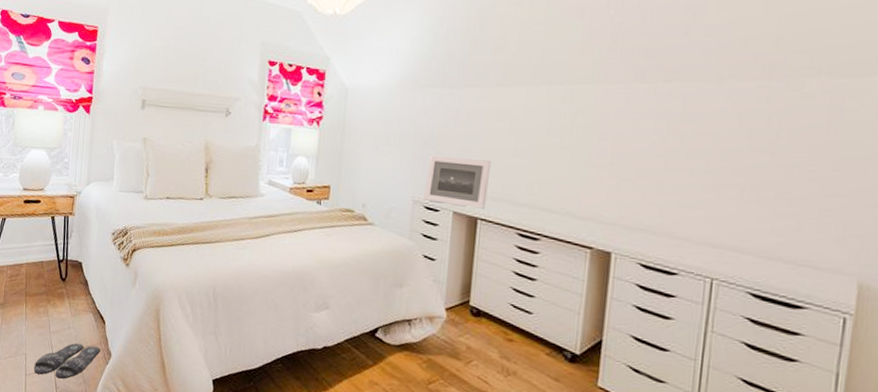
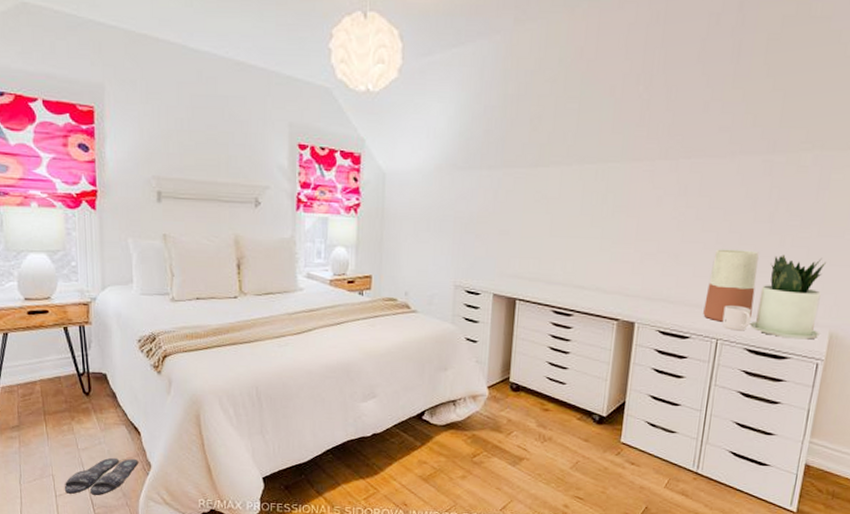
picture frame: present [423,154,492,209] -> none [464,238,529,290]
vase: none [693,178,759,260] -> present [703,249,759,322]
mug: none [717,240,754,272] -> present [722,304,751,331]
planter: none [751,188,846,289] -> present [749,254,826,340]

